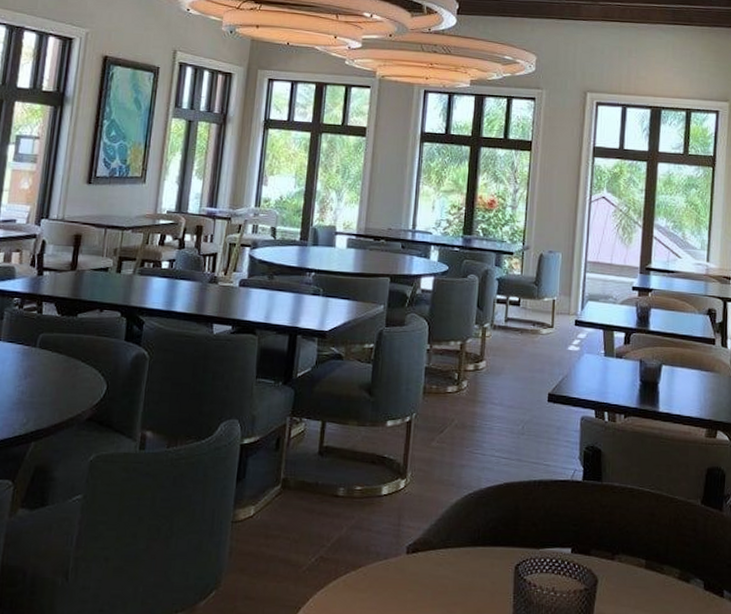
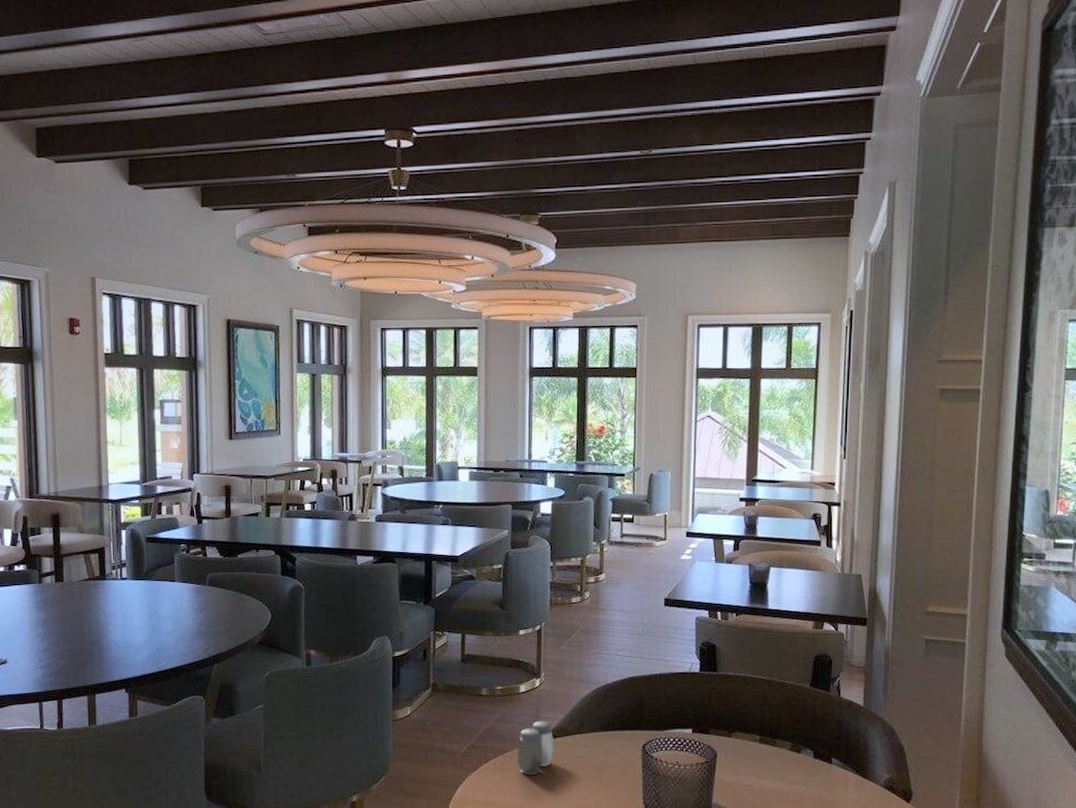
salt and pepper shaker: none [372,530,415,597] -> present [517,721,554,775]

